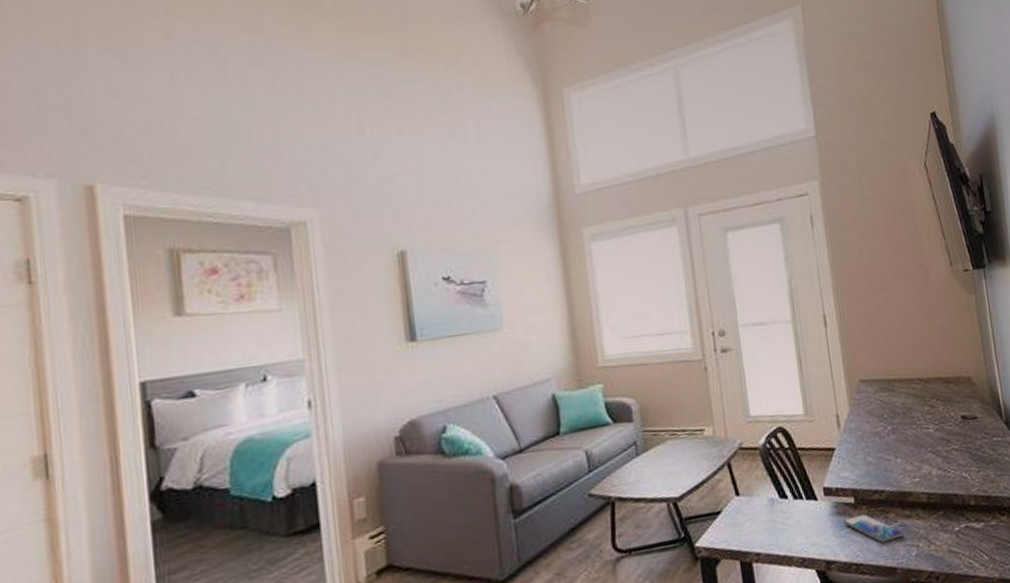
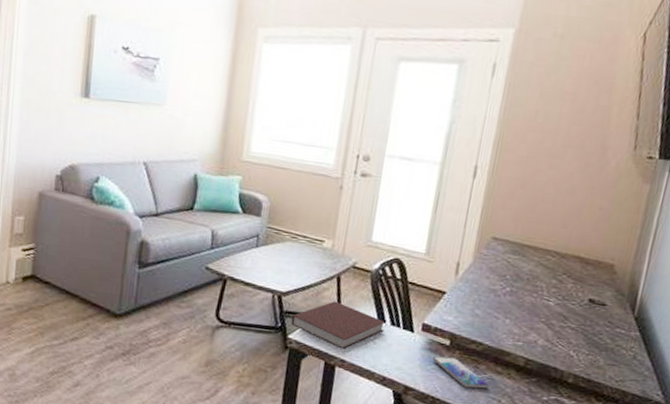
notebook: none [693,490,789,542] -> present [290,301,386,350]

